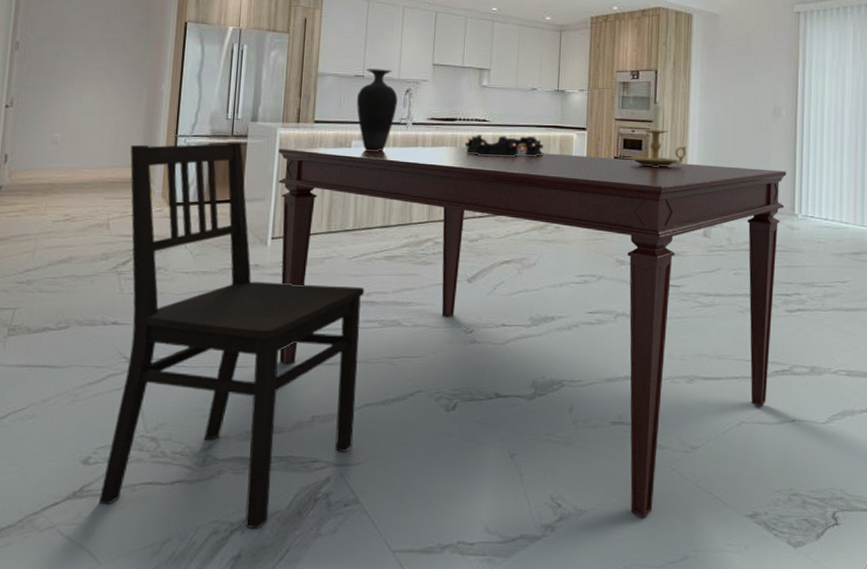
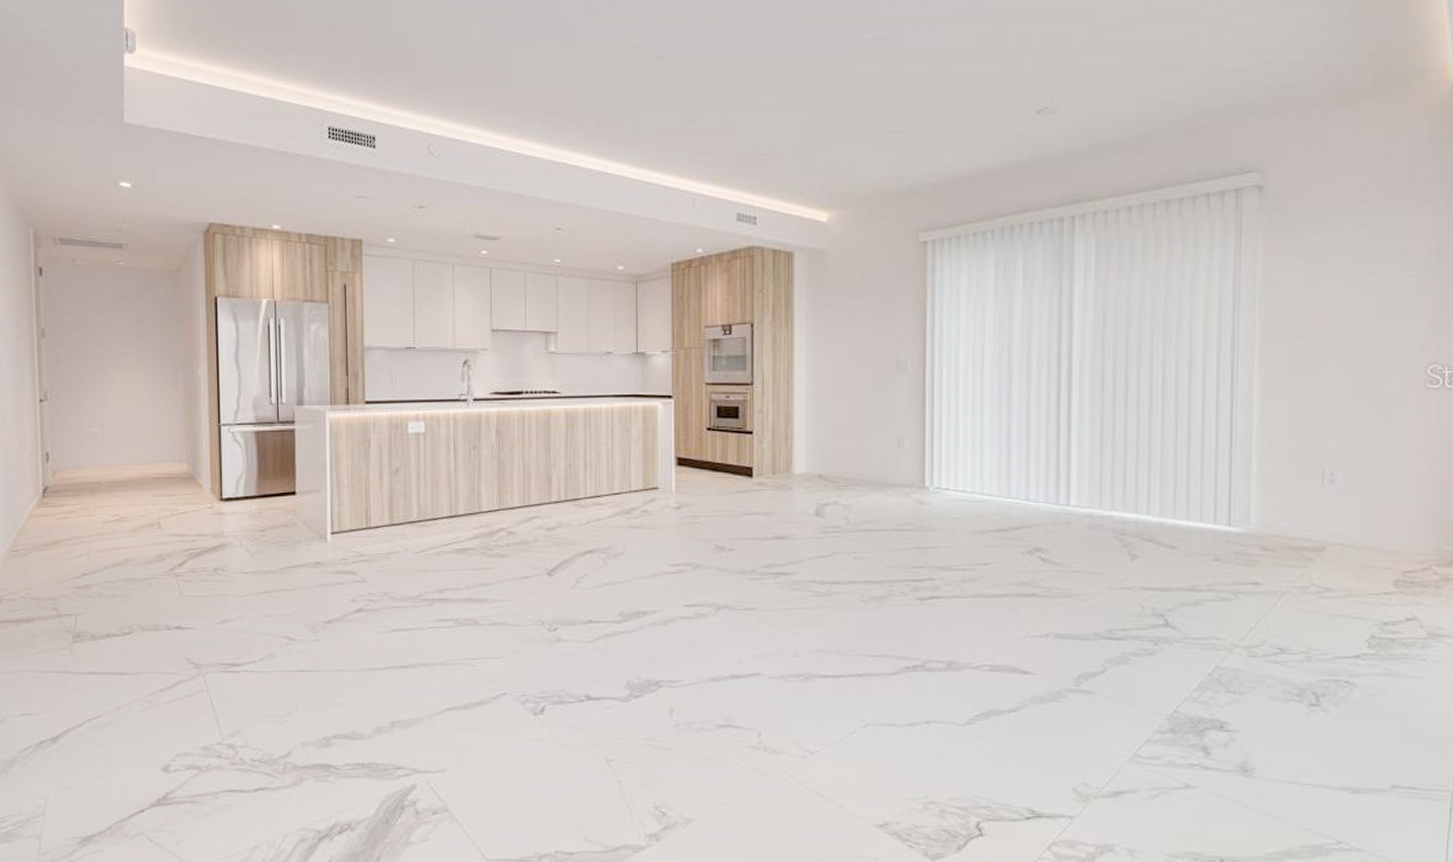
dining chair: present [98,142,365,529] -> none [172,429,437,836]
dining table: present [278,146,787,518] -> none [328,423,914,828]
vase: present [356,68,398,151] -> none [409,339,455,433]
decorative bowl: present [464,135,544,157] -> none [533,408,625,432]
candle holder: present [629,101,687,167] -> none [724,360,792,438]

